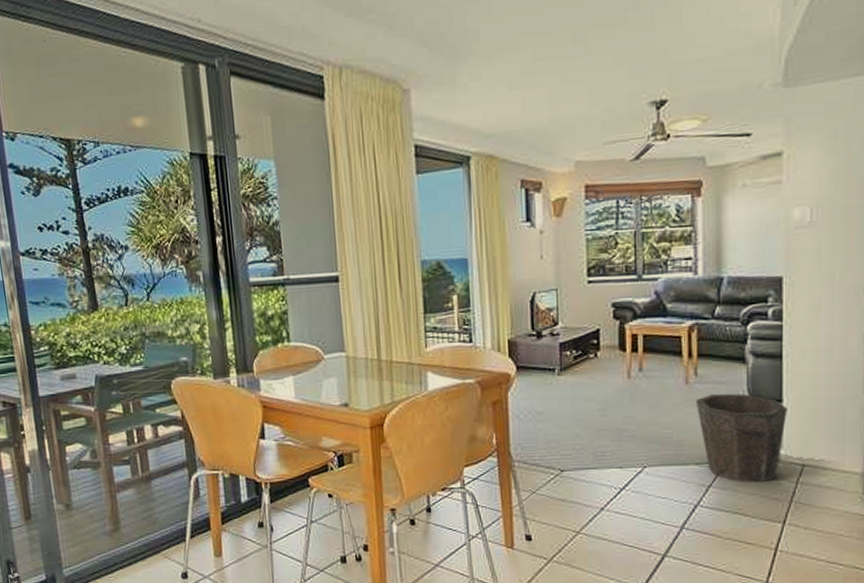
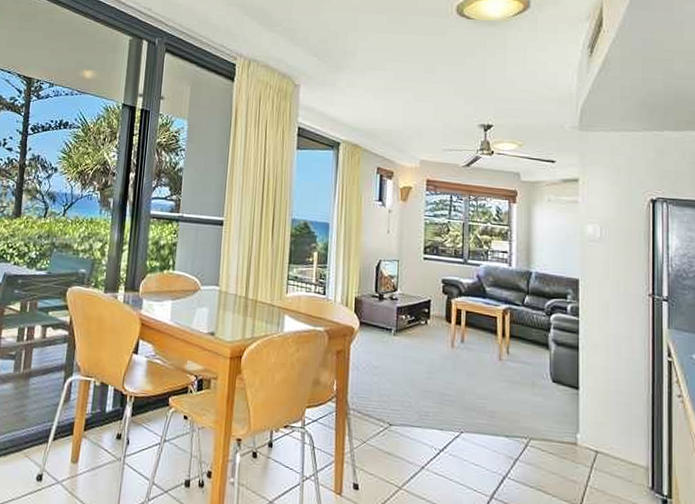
waste bin: present [696,393,787,483] -> none [507,372,583,464]

